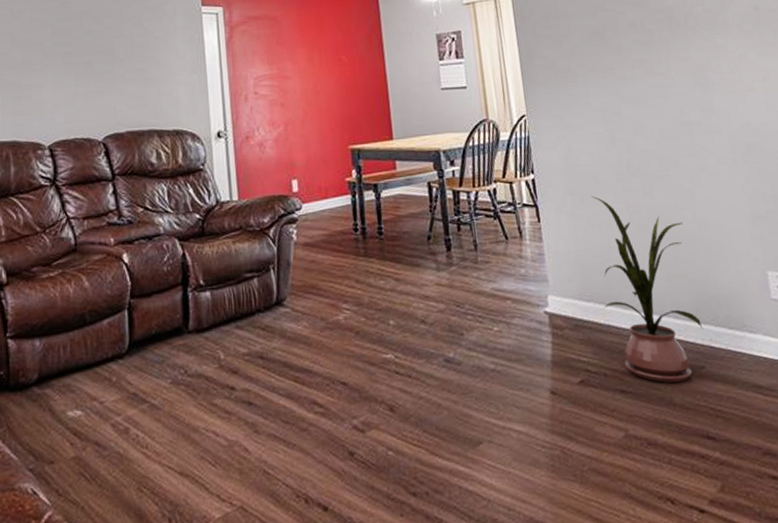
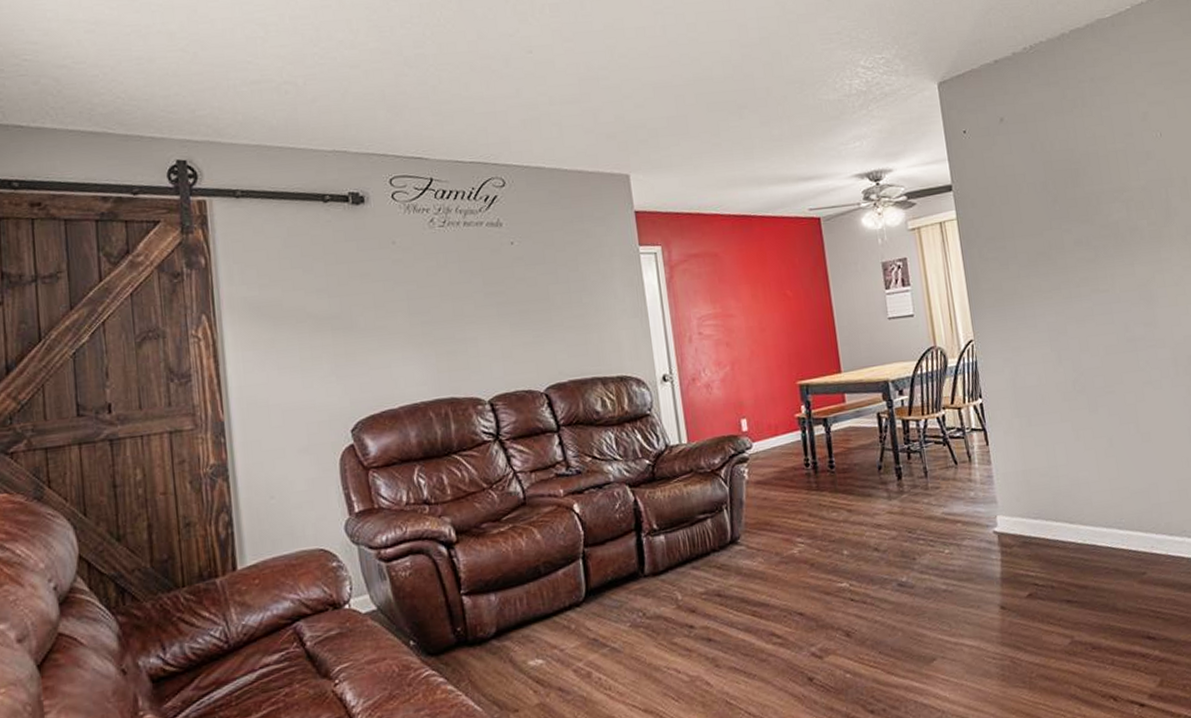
house plant: present [591,196,703,384] -> none [1038,416,1145,591]

